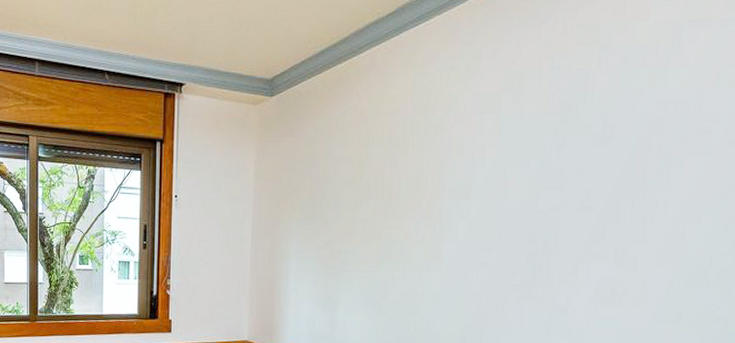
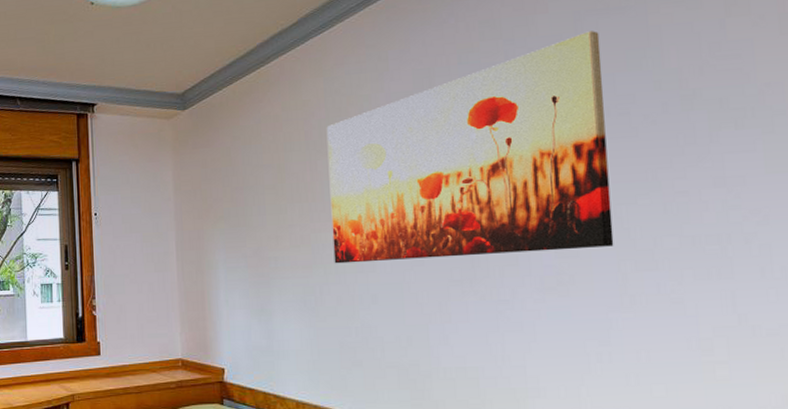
wall art: none [402,43,696,263] -> present [326,31,614,264]

